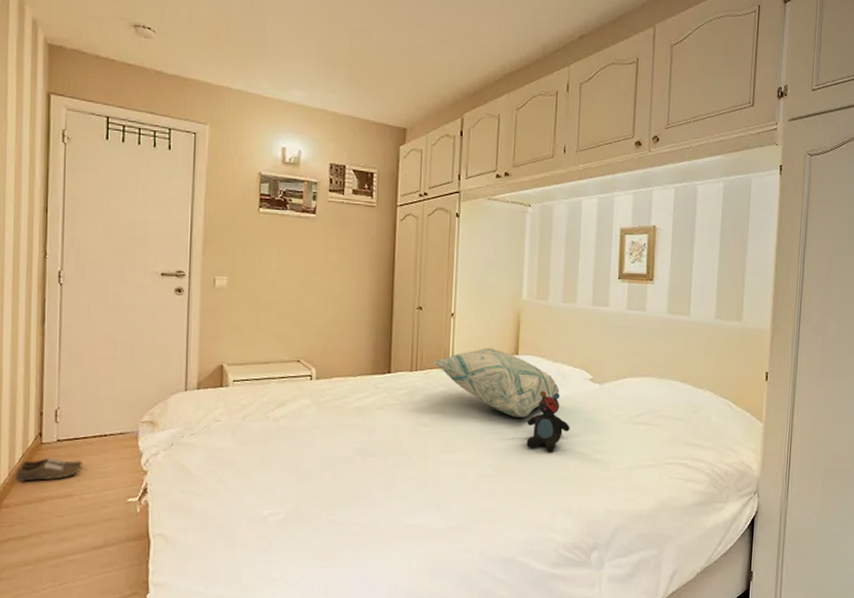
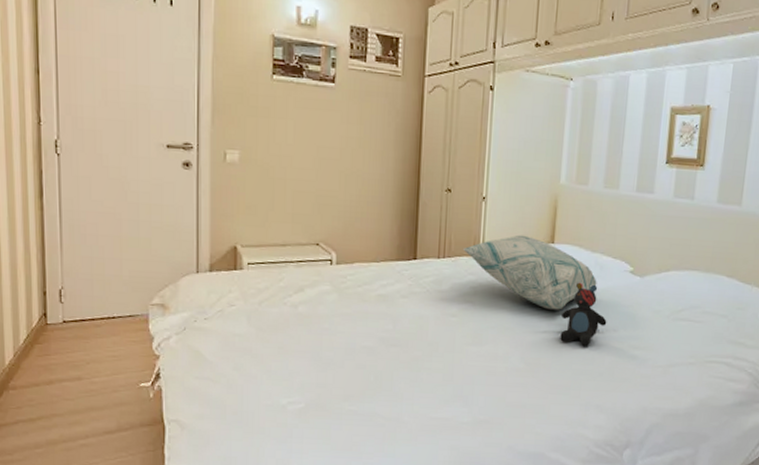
shoe: present [15,458,82,482] -> none [21,340,91,363]

